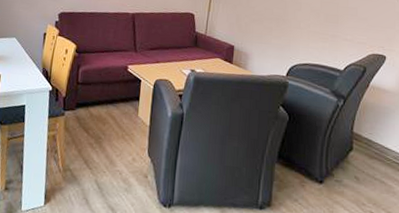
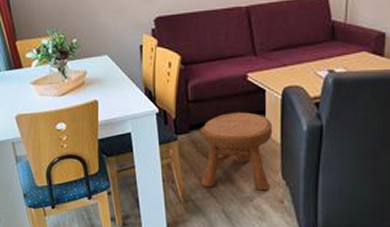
stool: none [80,96,144,166] -> present [200,112,273,191]

